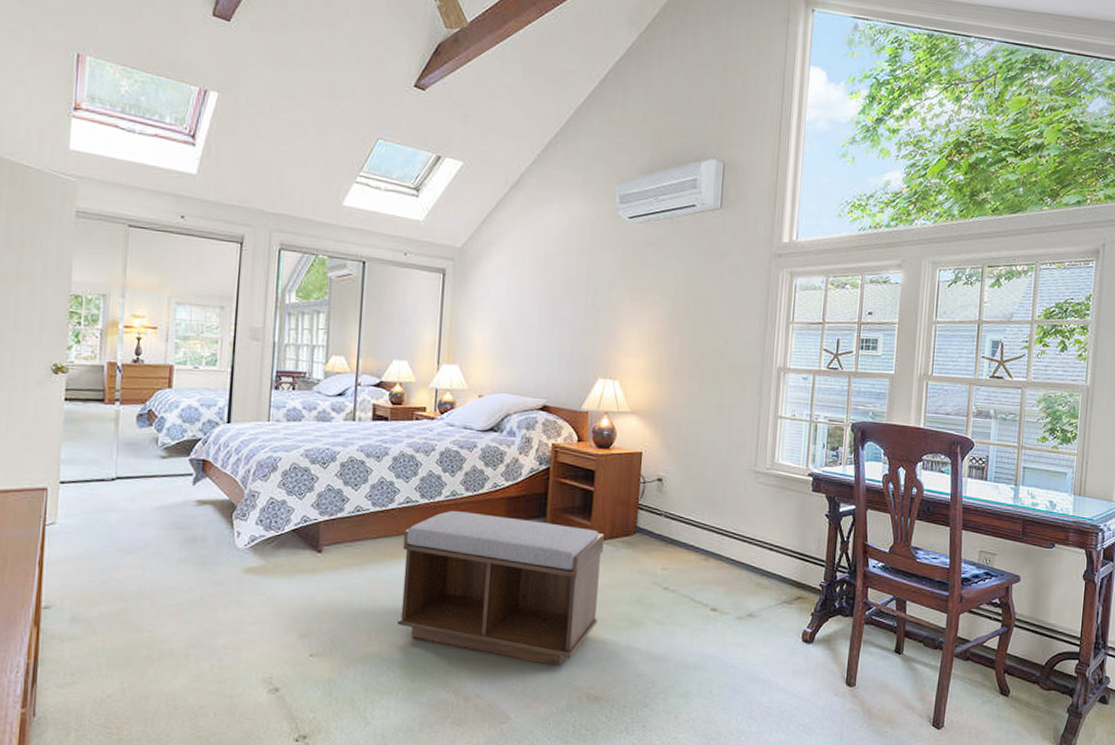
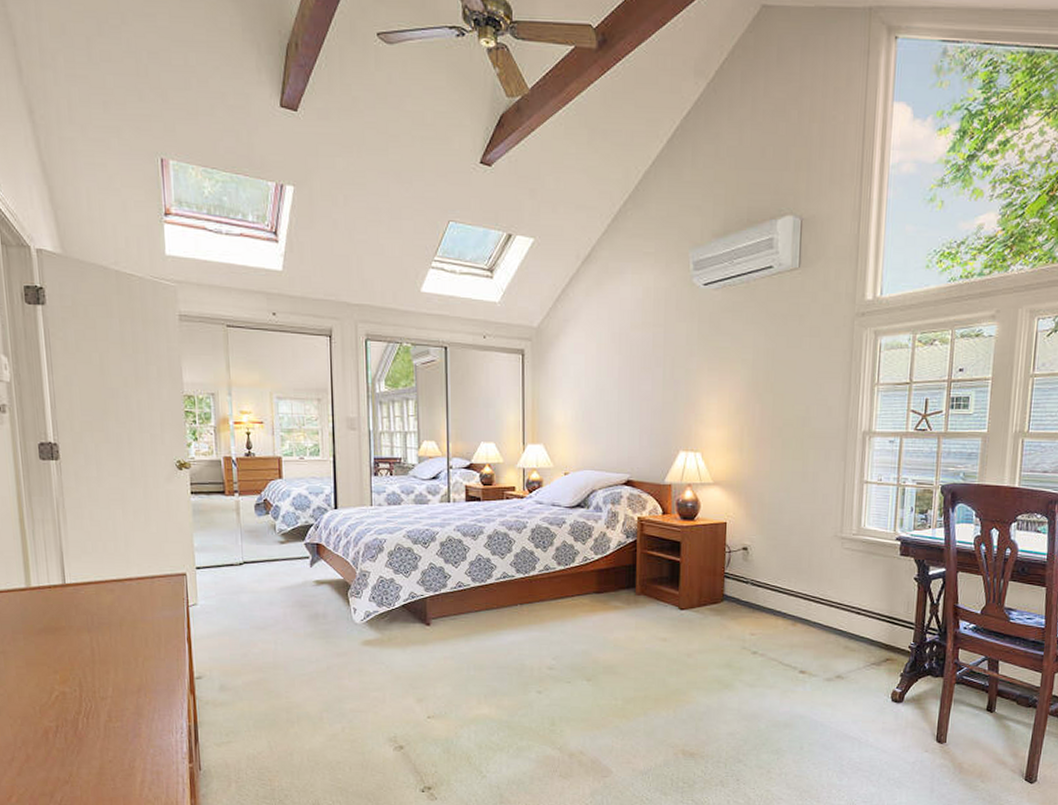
bench: present [397,511,605,666] -> none [503,584,693,725]

